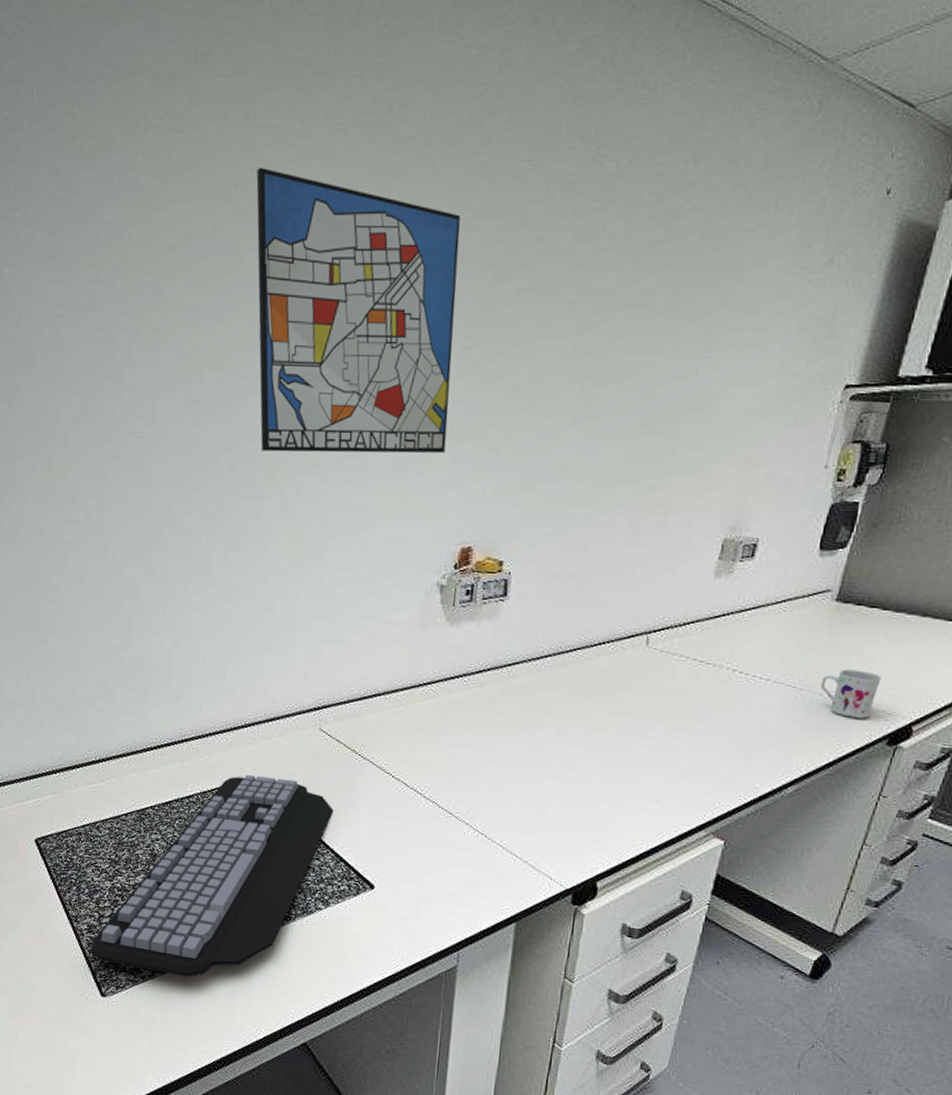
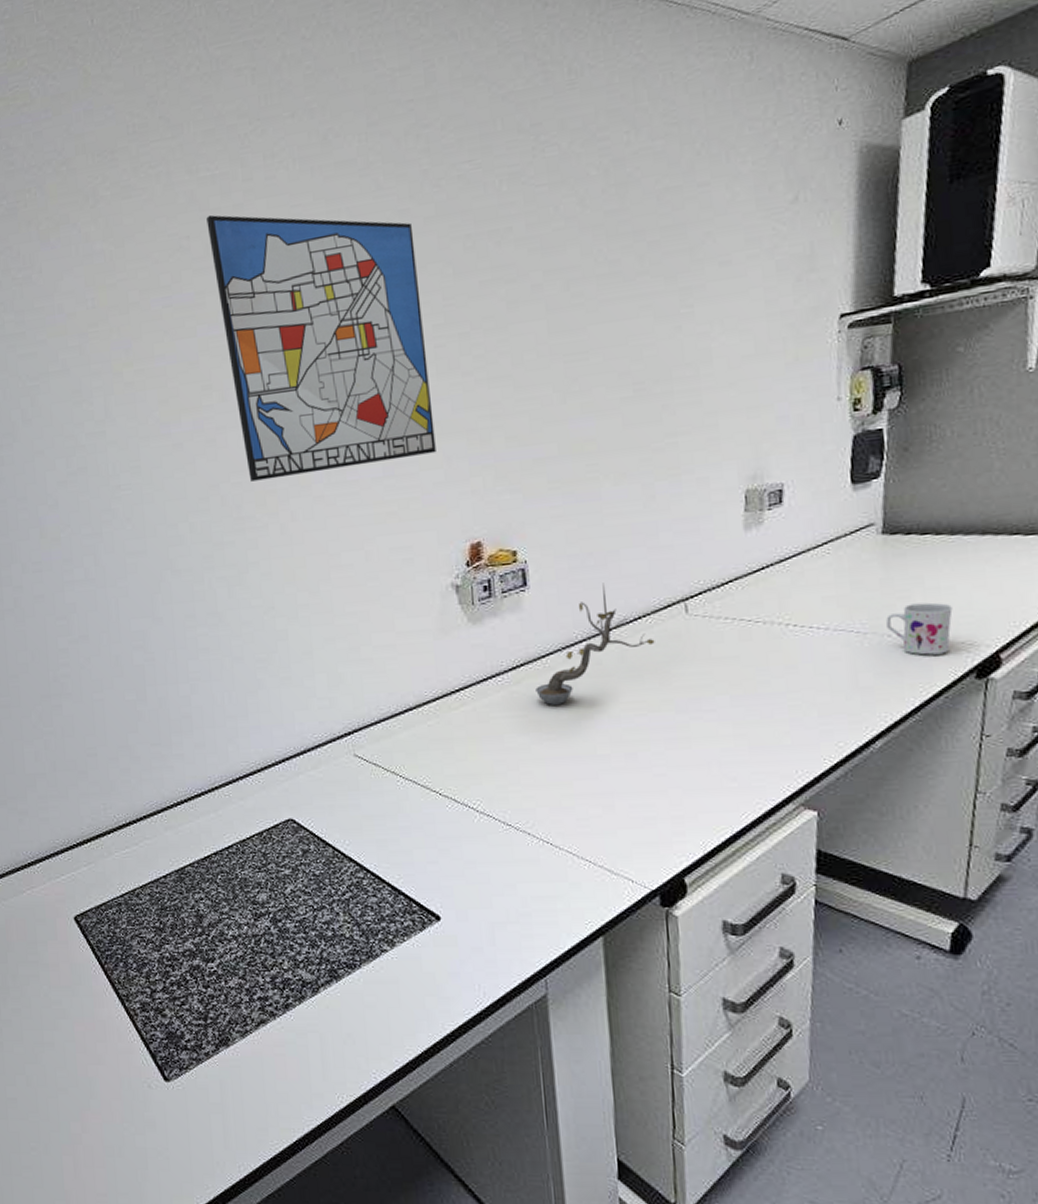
keyboard: present [90,775,334,978] -> none [146,813,383,1047]
plant: none [497,605,613,712] -> present [536,583,655,705]

